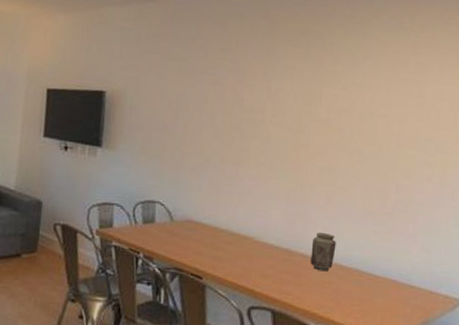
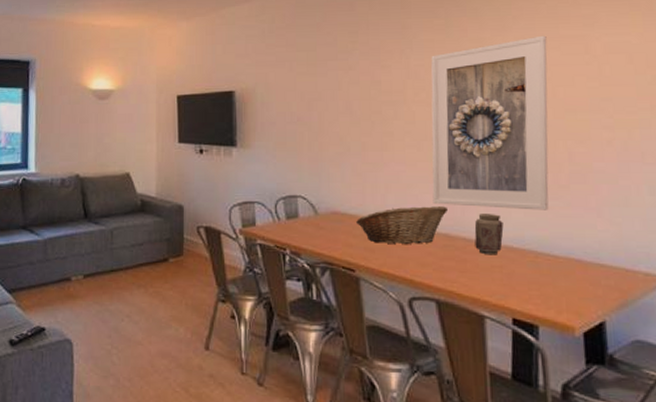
fruit basket: none [208,220,291,257] -> present [356,206,449,244]
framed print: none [278,75,389,234] -> present [431,35,549,211]

